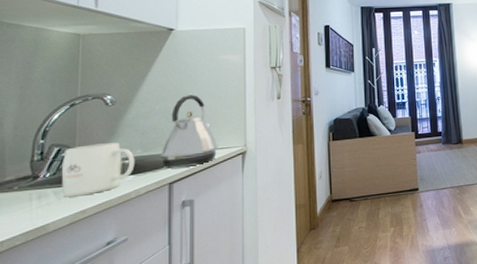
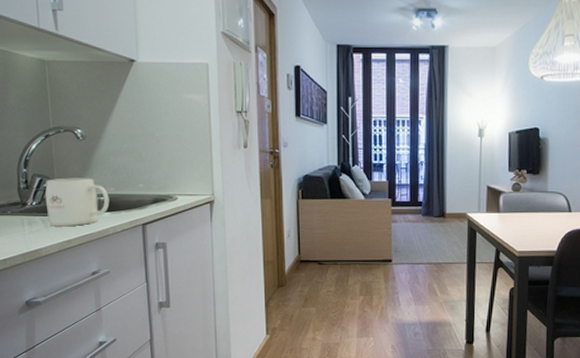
kettle: present [160,94,218,169] -> none [132,135,186,210]

